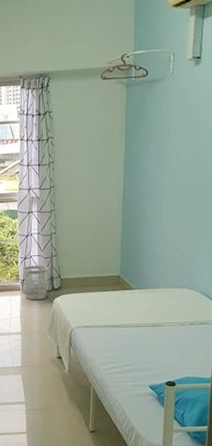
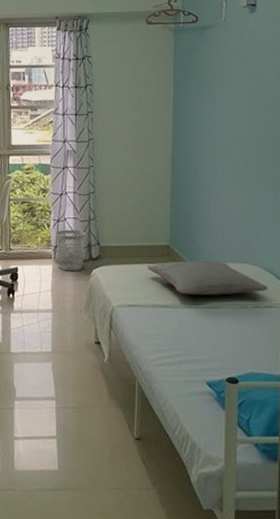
pillow: none [101,287,203,317] -> present [147,260,268,296]

